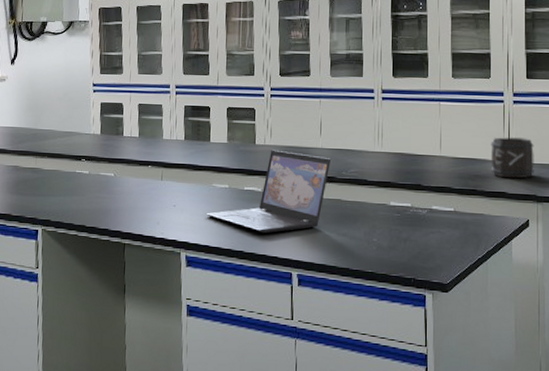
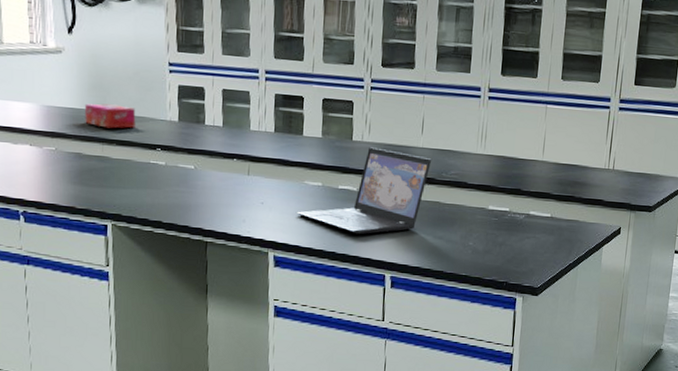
tissue box: none [22,122,65,143] -> present [84,103,136,129]
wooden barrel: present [491,137,534,179] -> none [590,144,634,187]

